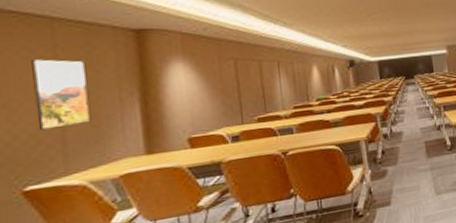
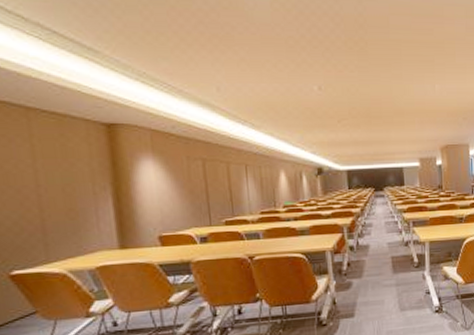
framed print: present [31,59,92,130] -> none [10,149,69,218]

